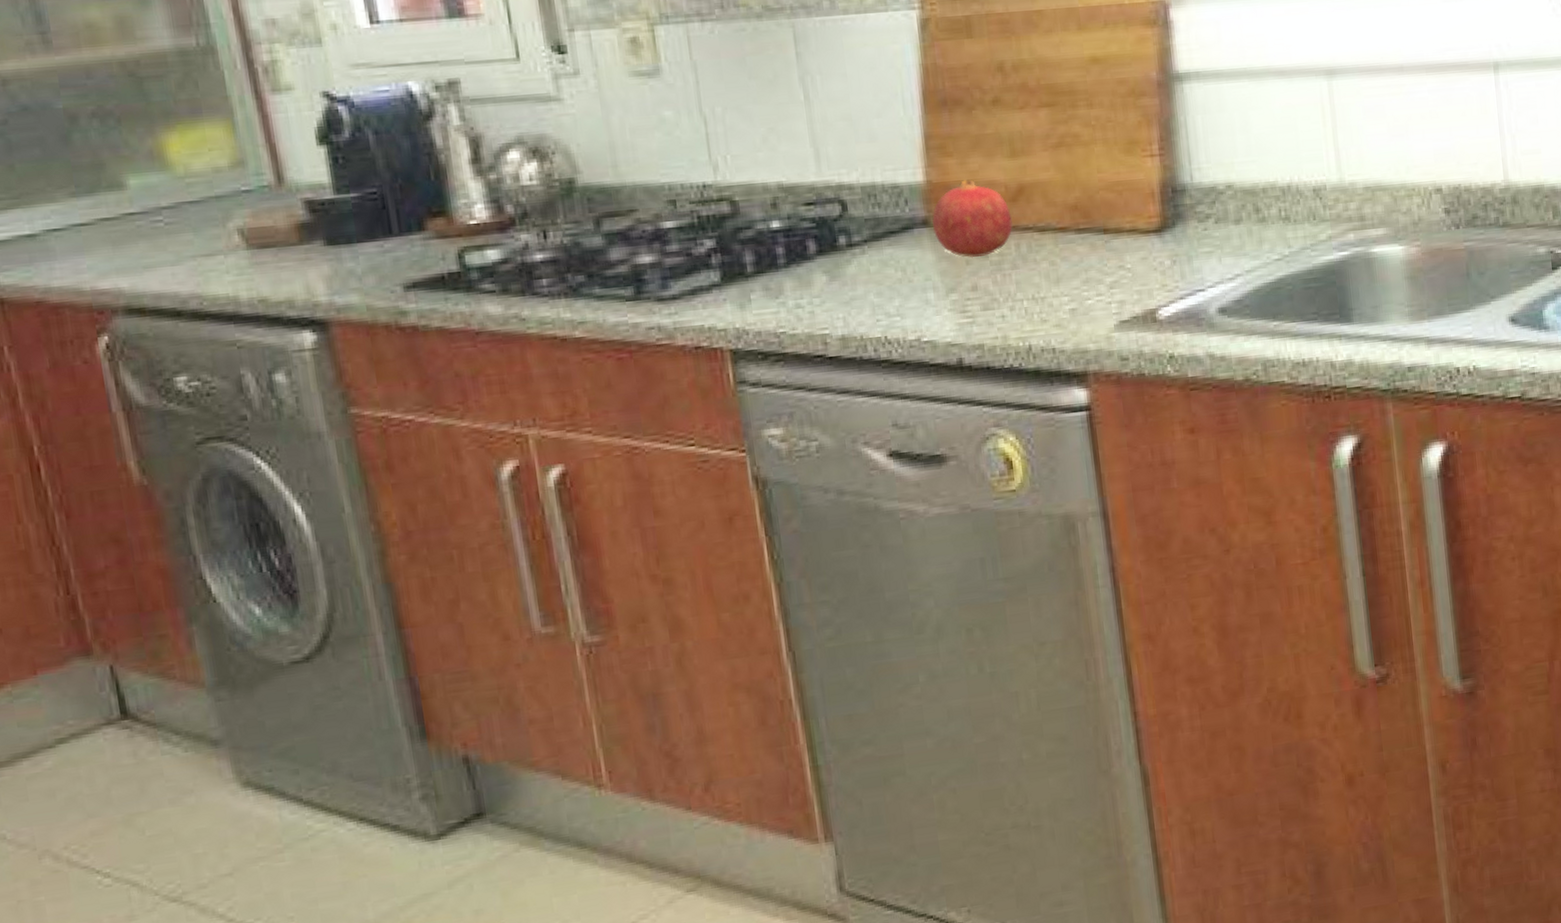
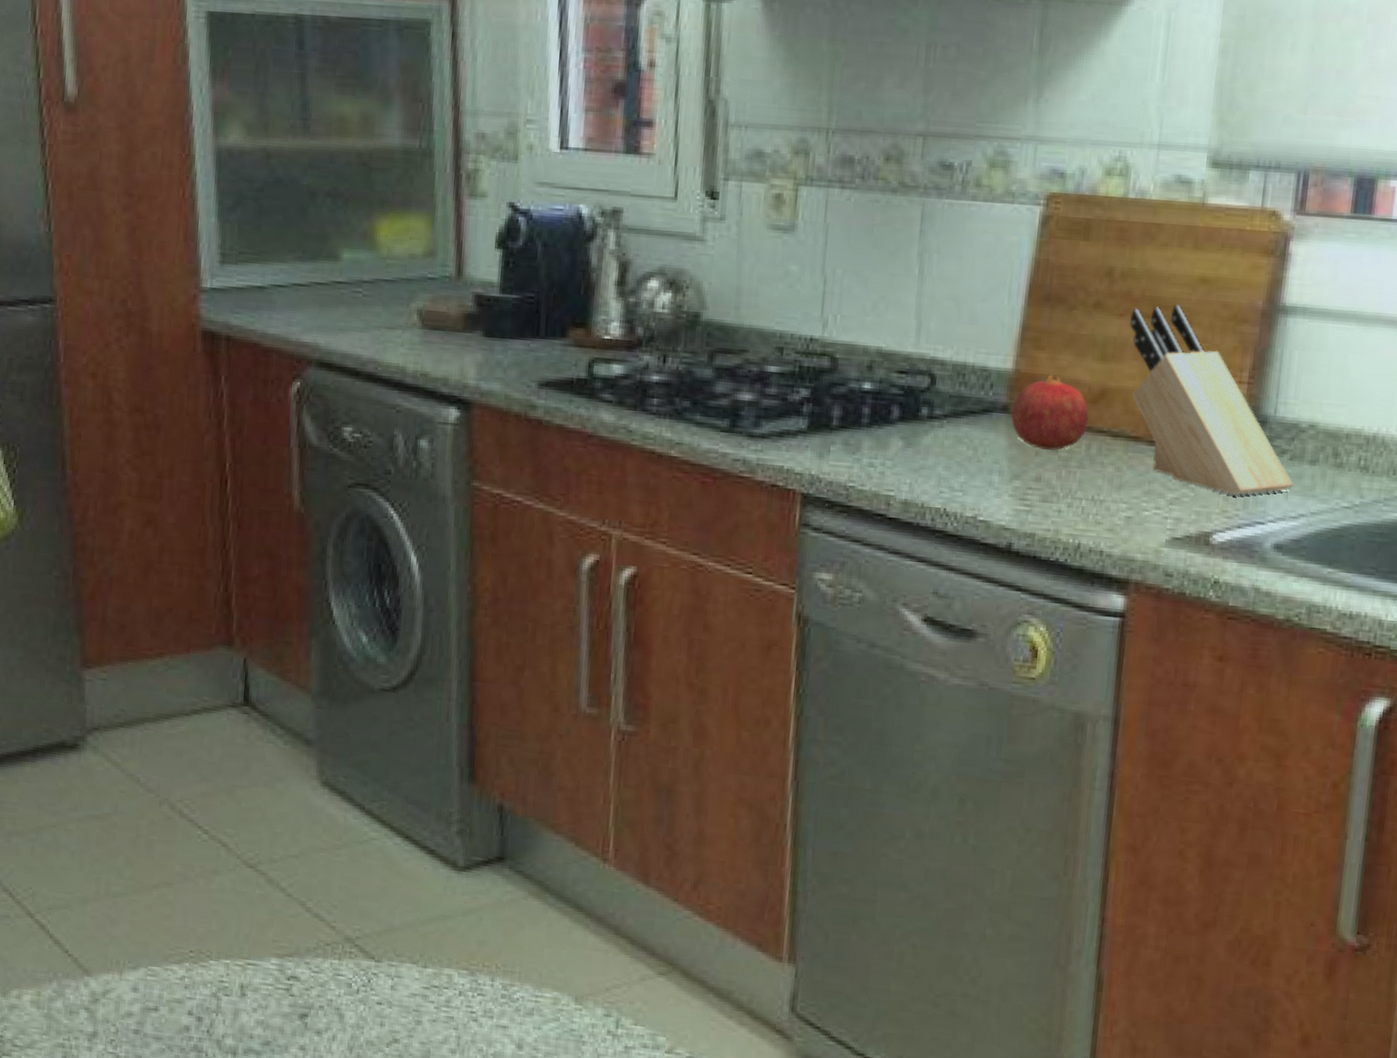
knife block: none [1031,88,1224,269] -> present [1130,305,1294,496]

